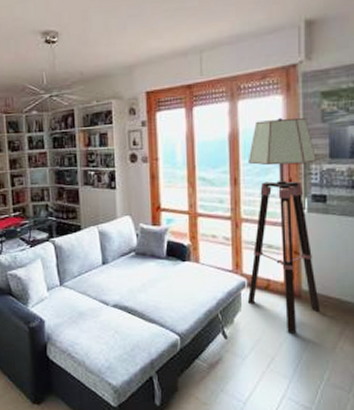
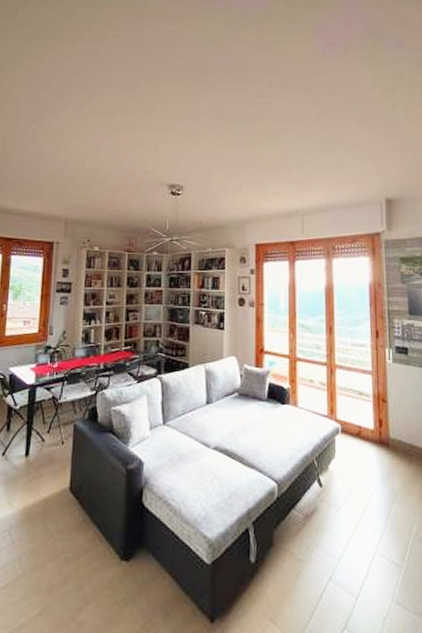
floor lamp: present [247,117,321,334] -> none [341,277,407,483]

